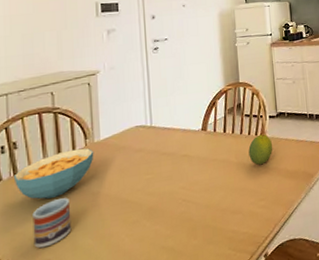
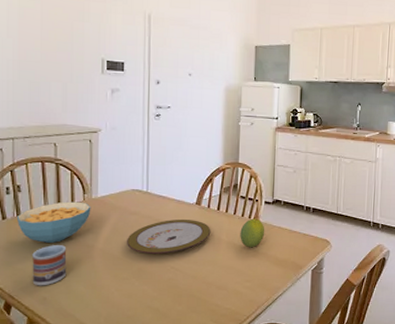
plate: none [134,146,220,191] -> present [127,220,211,254]

